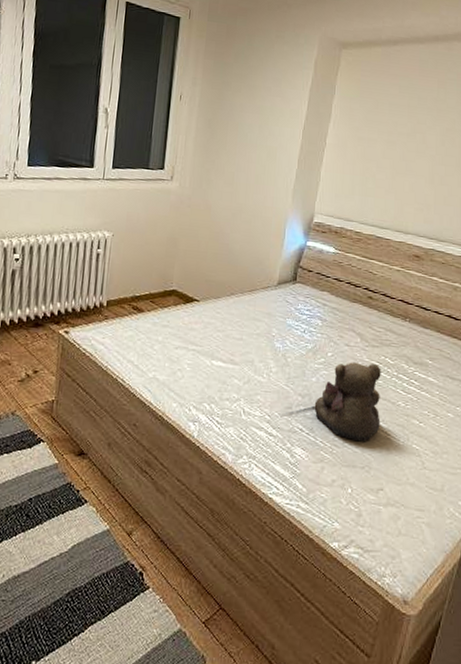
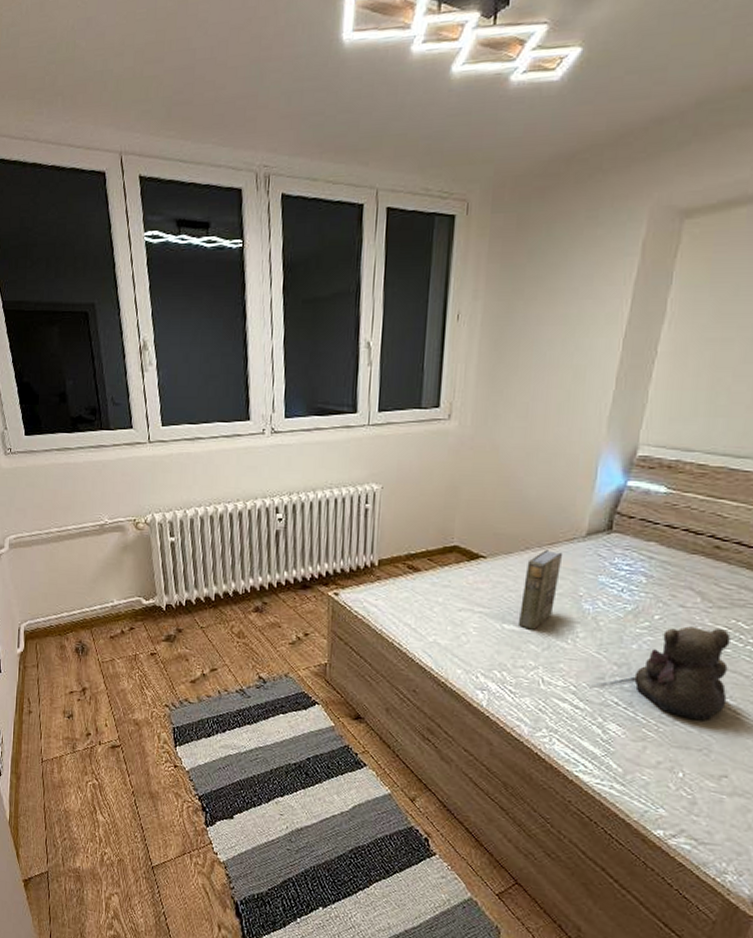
book: none [224,296,260,366] -> present [518,550,563,630]

